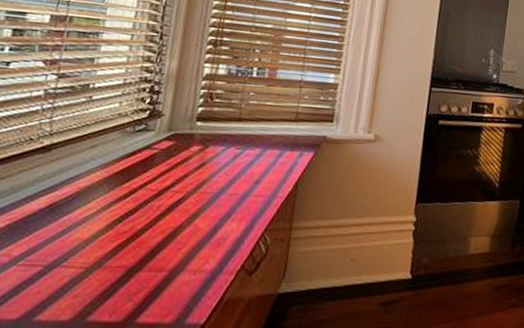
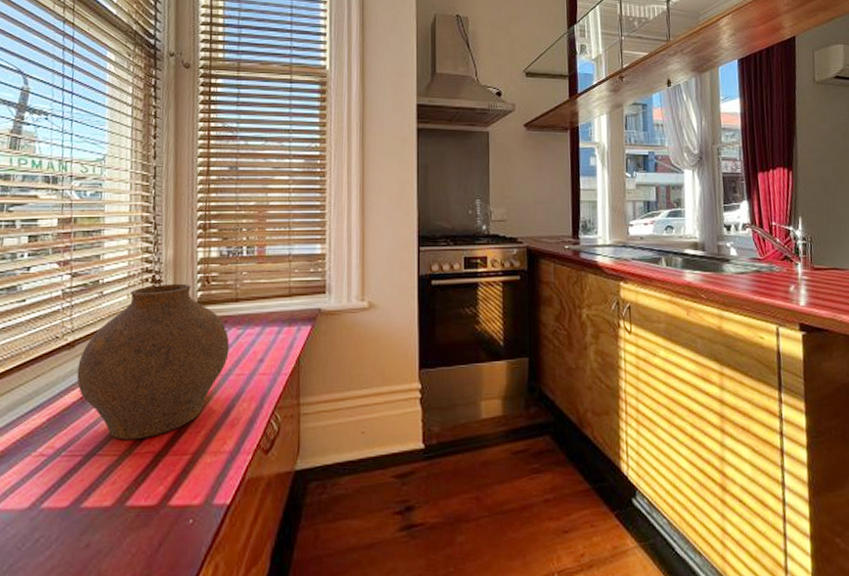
vase: none [48,95,227,253] -> present [76,283,230,440]

